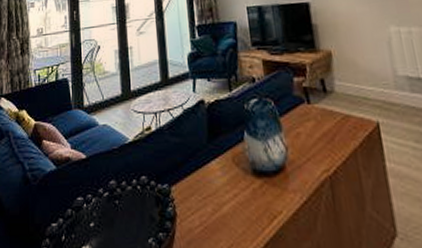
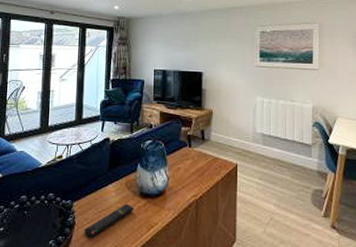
remote control: none [188,185,248,234] -> present [84,203,134,238]

